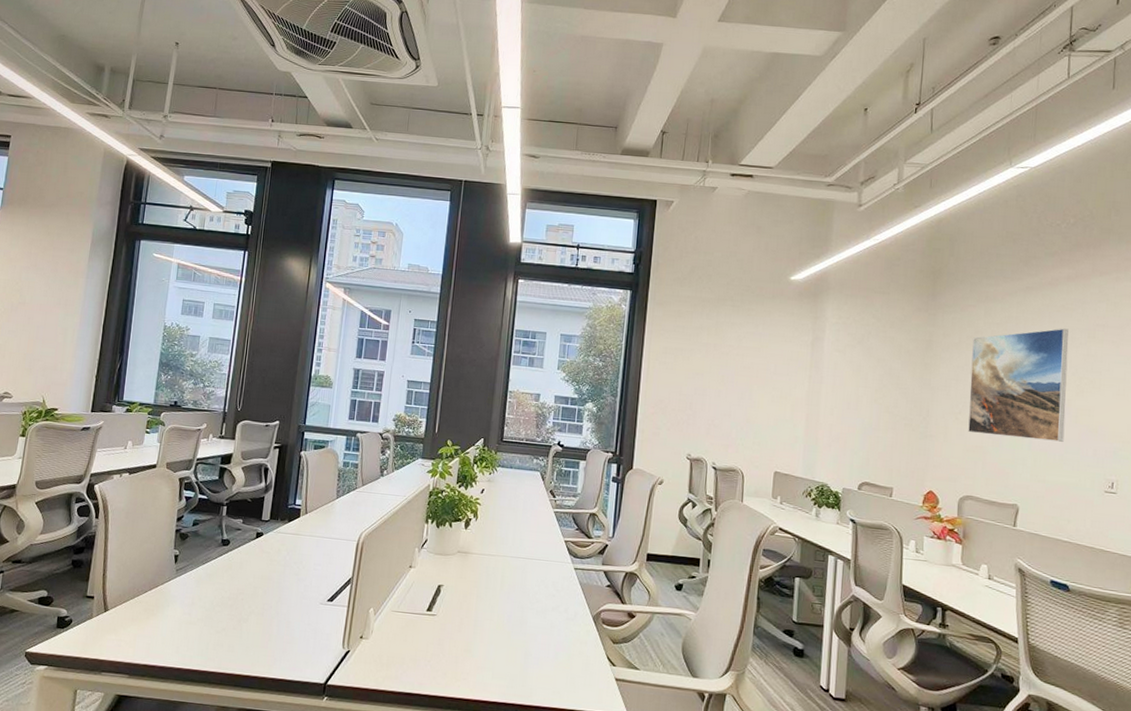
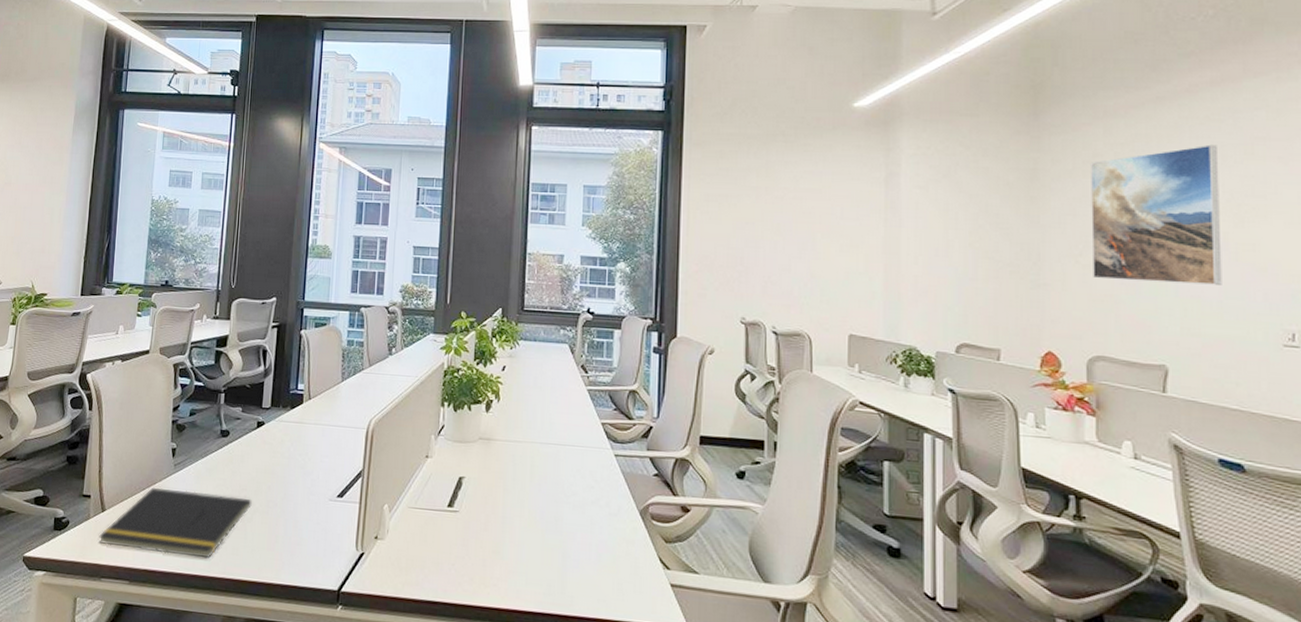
notepad: none [100,591,249,655] -> present [99,488,252,559]

